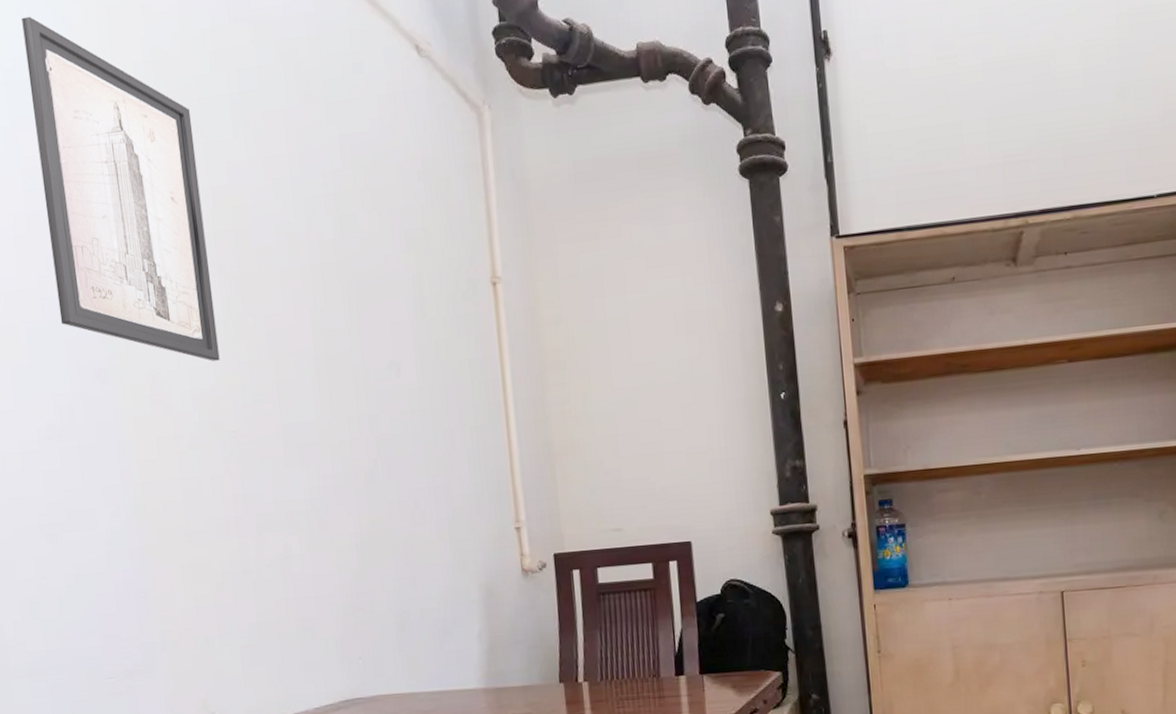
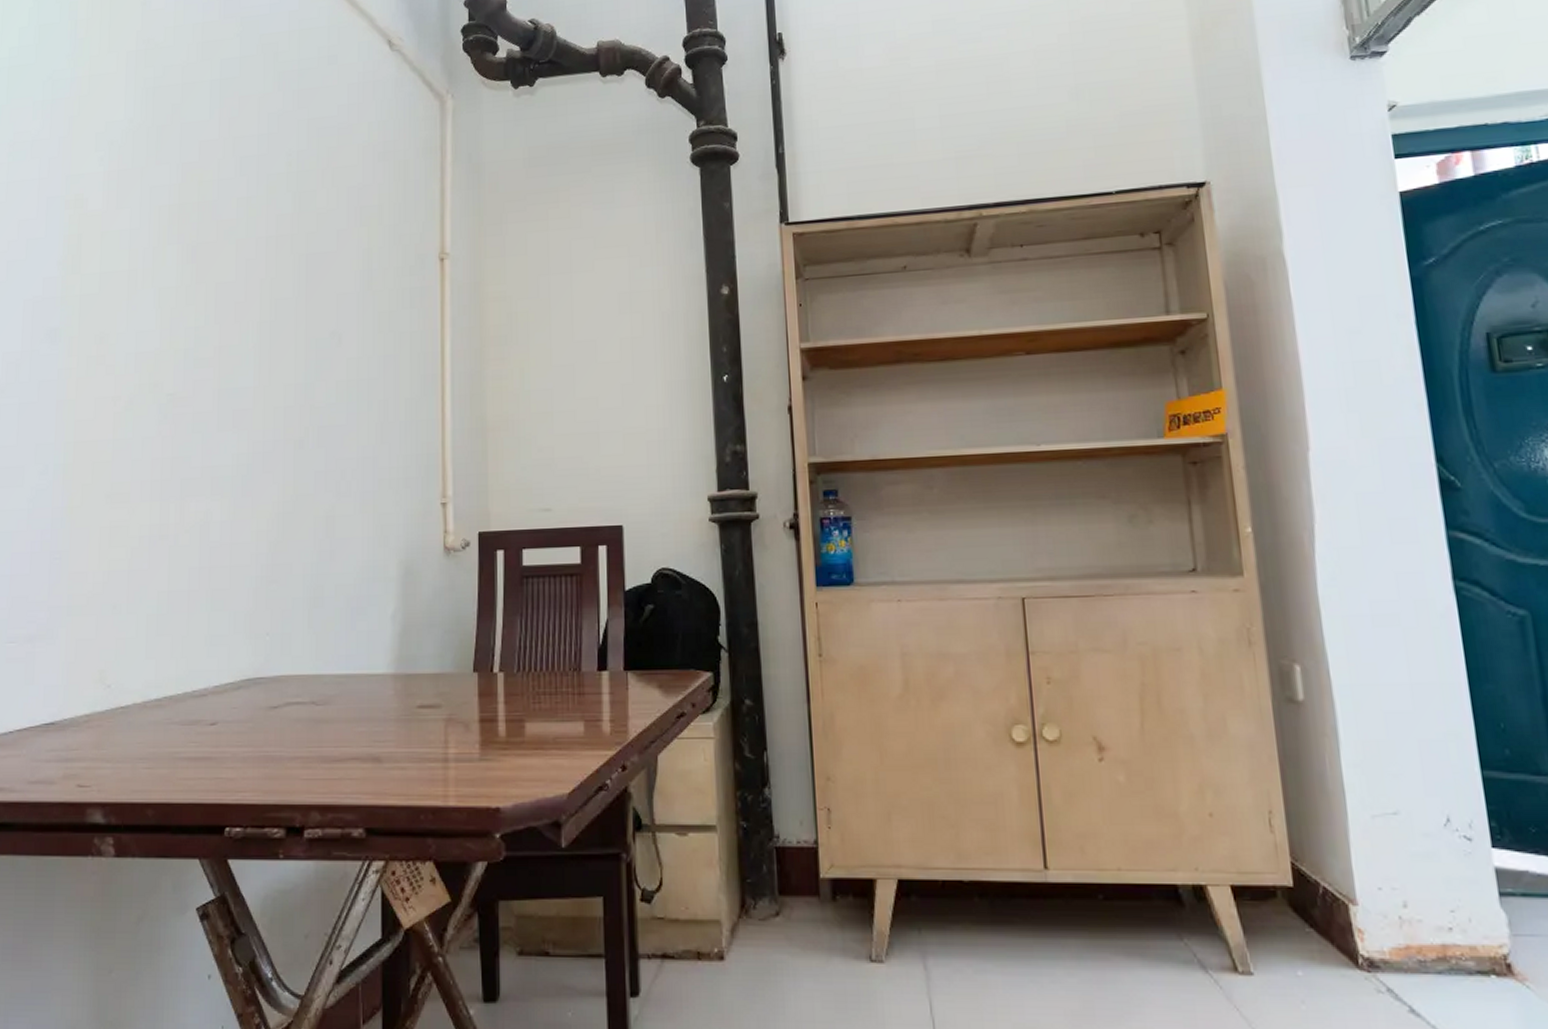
wall art: present [21,16,220,362] -> none [22,10,172,325]

